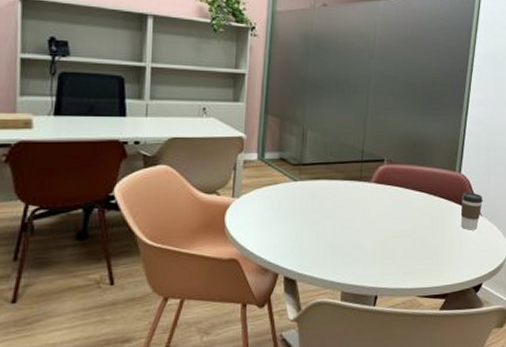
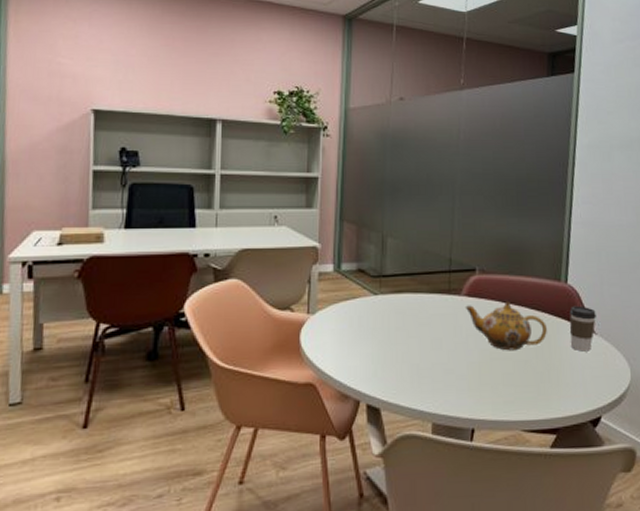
teapot: none [373,188,442,230] -> present [465,301,547,351]

